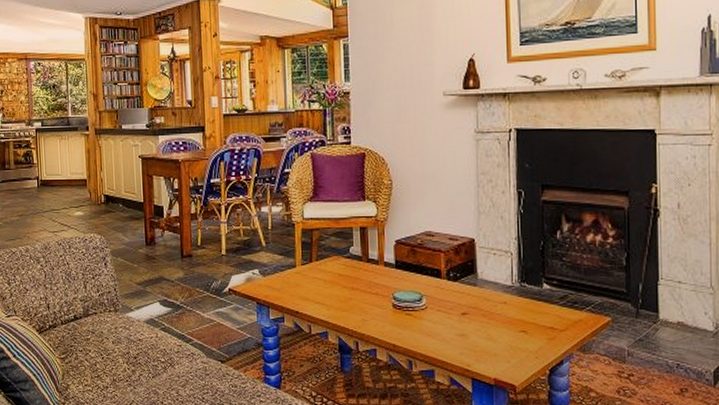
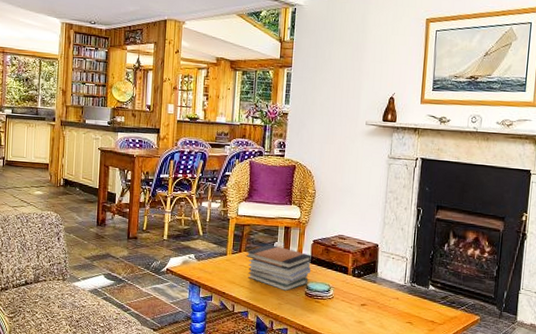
book stack: none [318,251,396,305] -> present [246,245,311,292]

